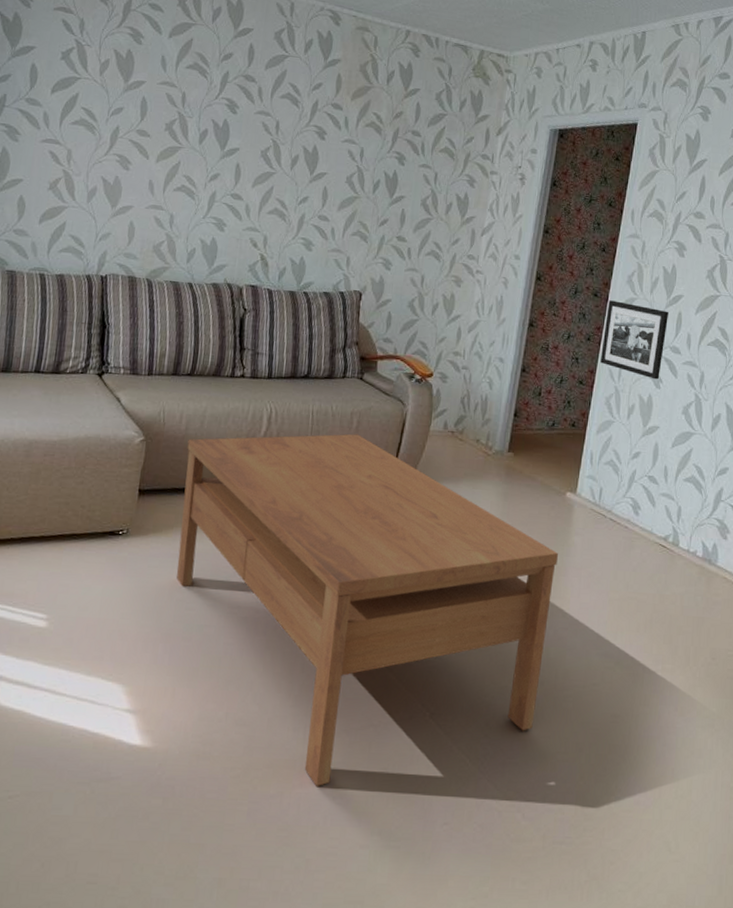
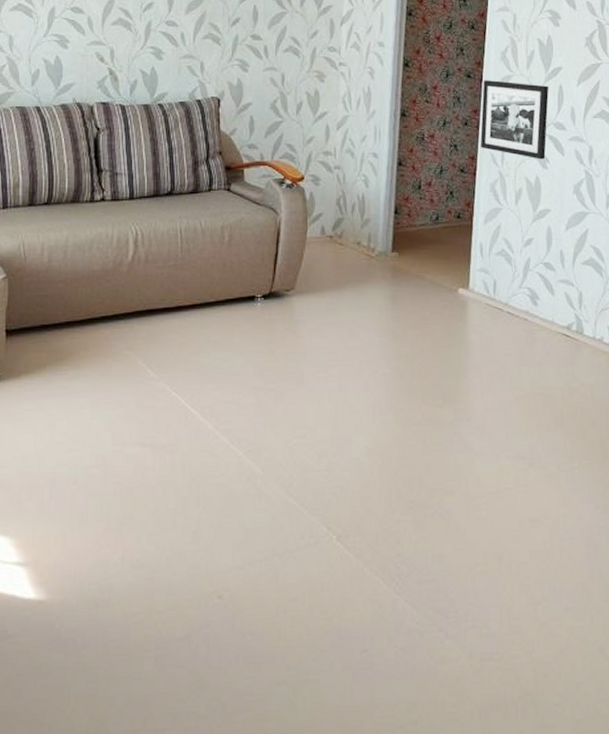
coffee table: present [176,434,558,786] -> none [52,249,456,624]

